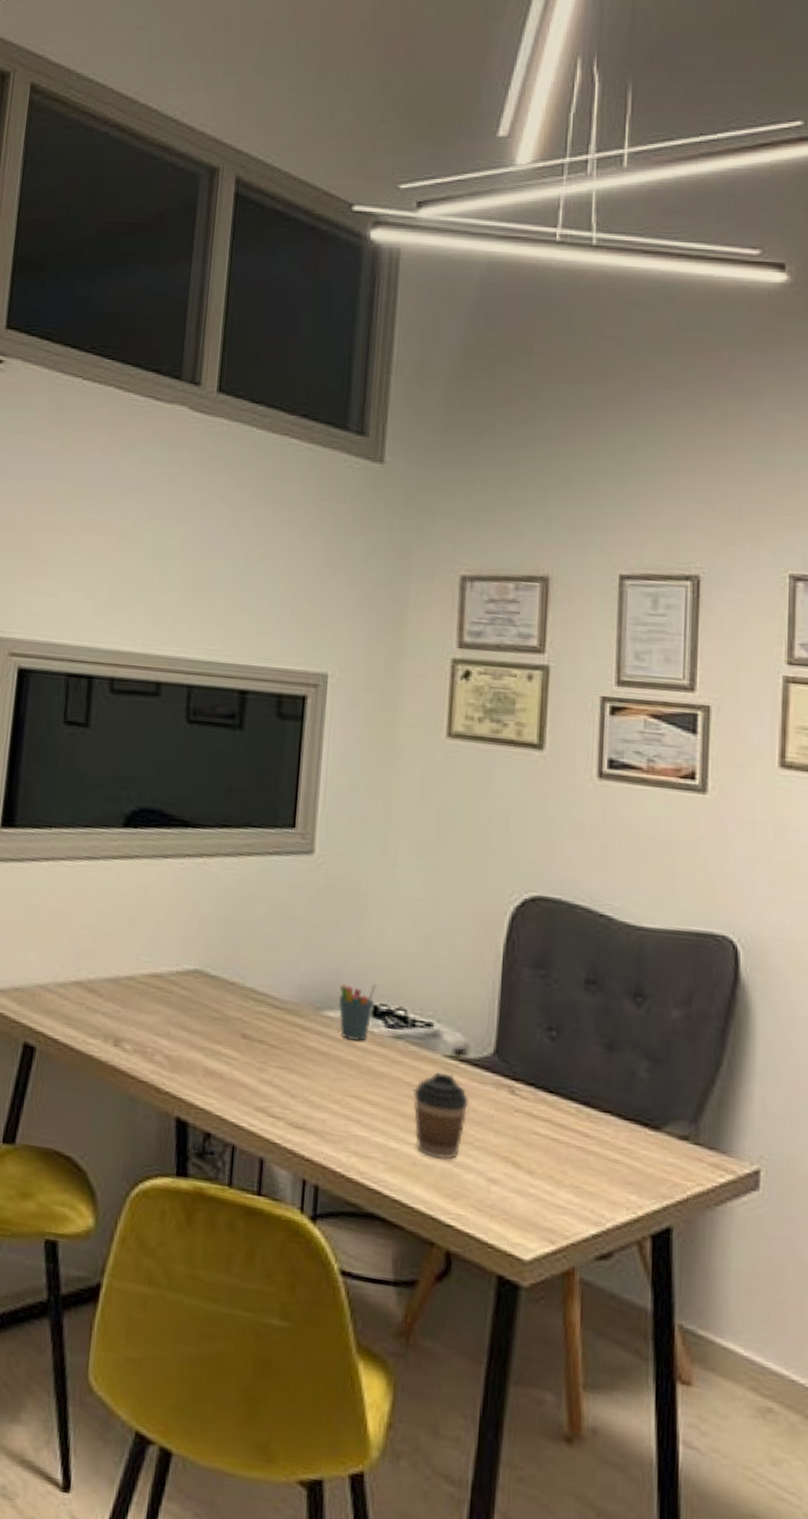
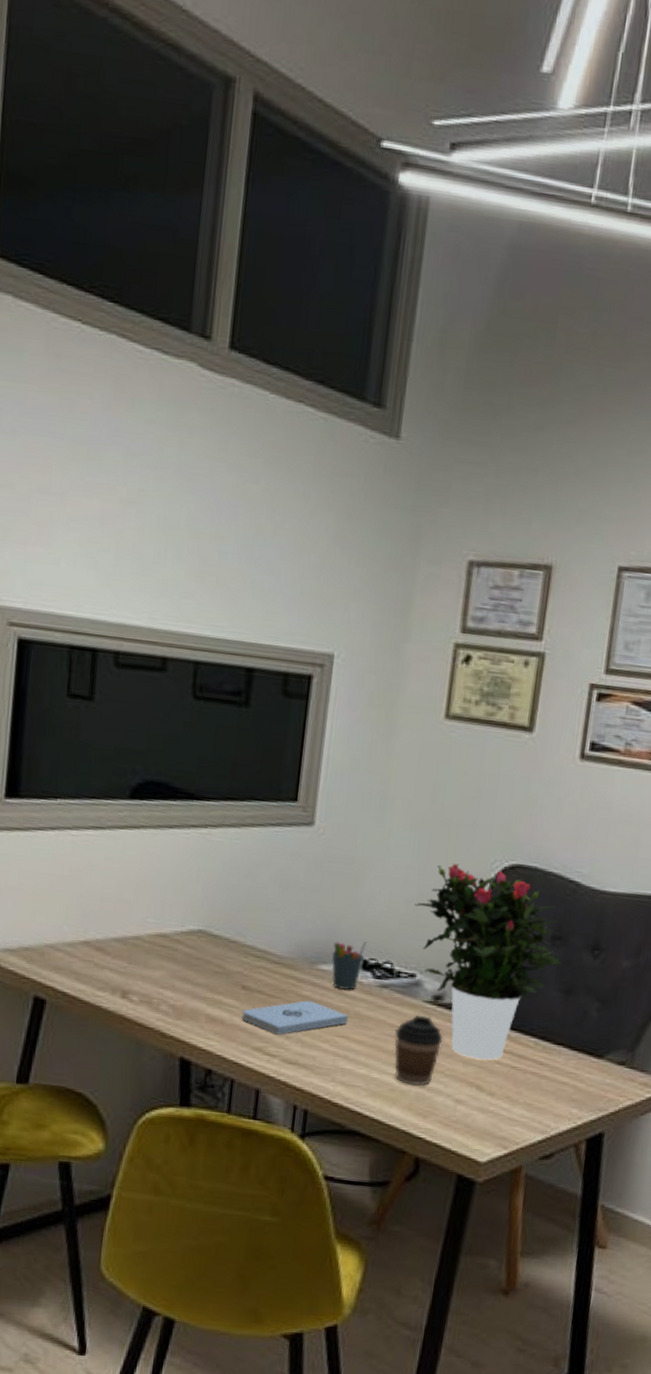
notepad: none [242,1052,361,1093] -> present [241,1000,349,1035]
potted flower: none [427,895,600,1130] -> present [415,863,562,1060]

